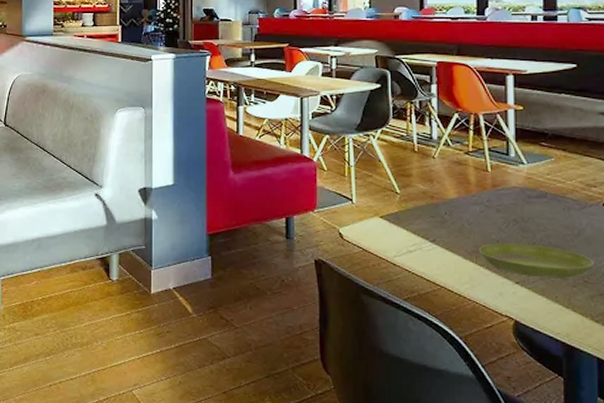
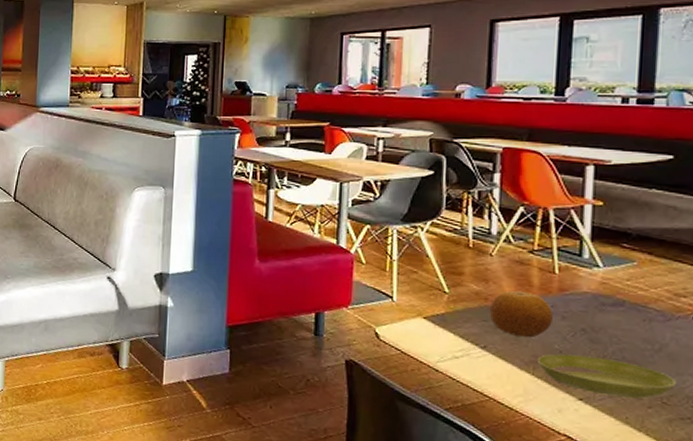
fruit: none [435,188,489,230] -> present [489,290,553,338]

